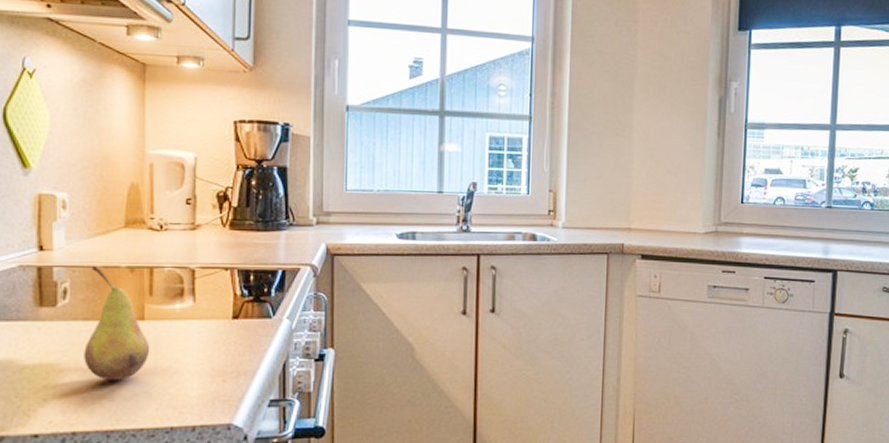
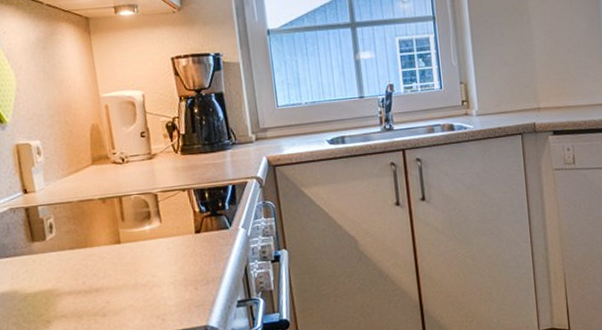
fruit: present [84,266,150,381] -> none [70,201,130,300]

